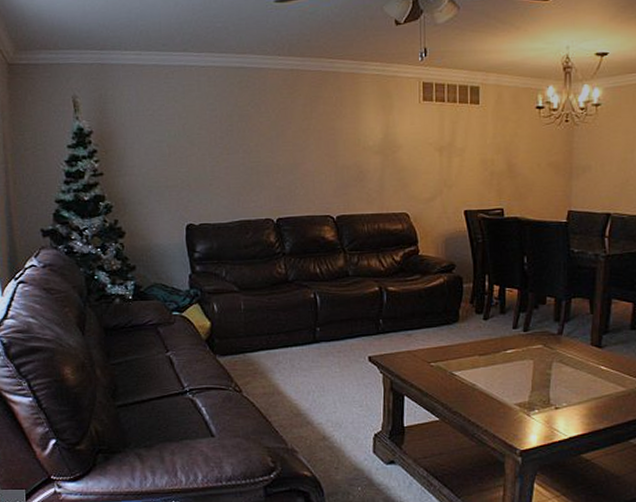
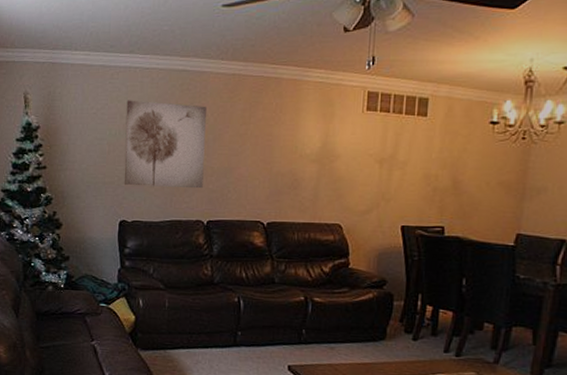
wall art: none [184,99,270,188] -> present [124,100,206,189]

